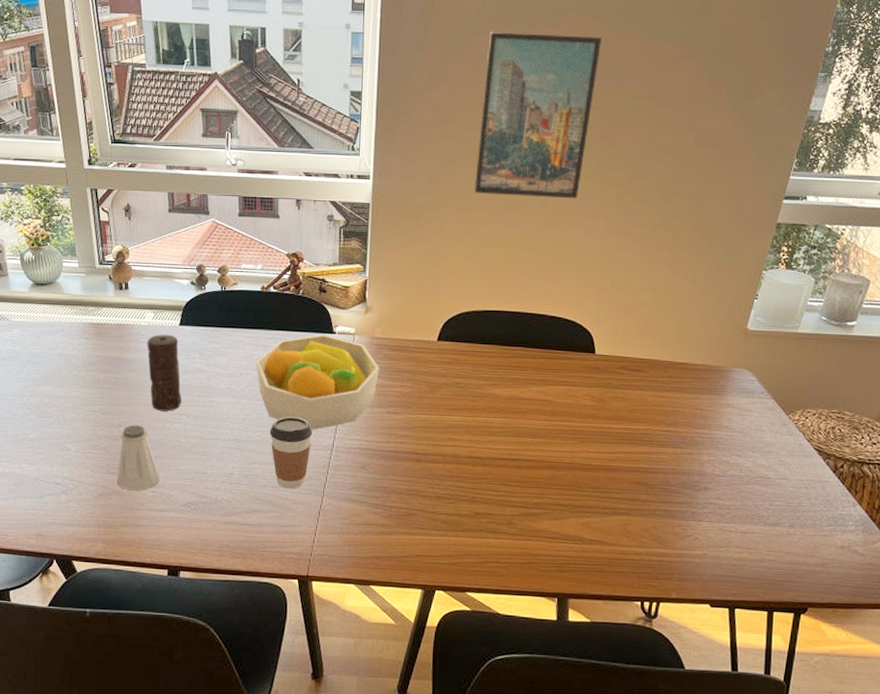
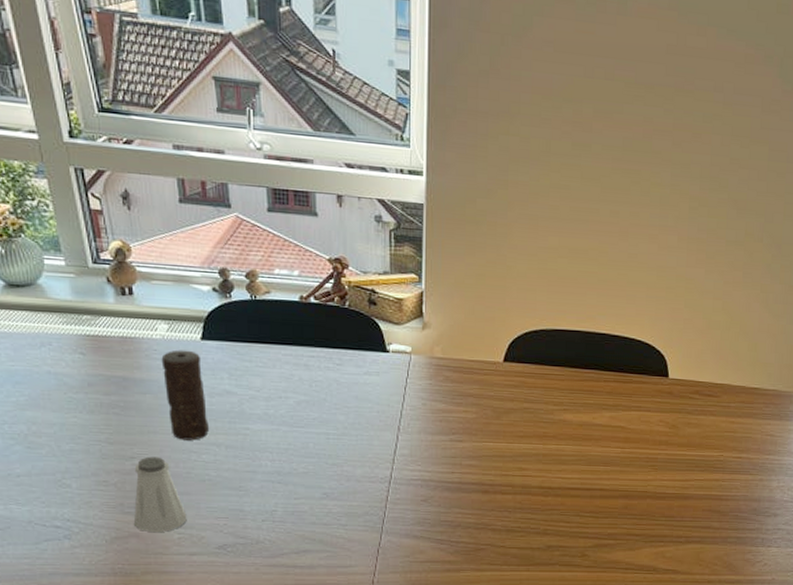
fruit bowl: present [256,334,380,430] -> none [297,353,441,461]
coffee cup: present [269,416,313,489] -> none [317,445,367,526]
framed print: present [474,32,602,199] -> none [540,13,674,210]

